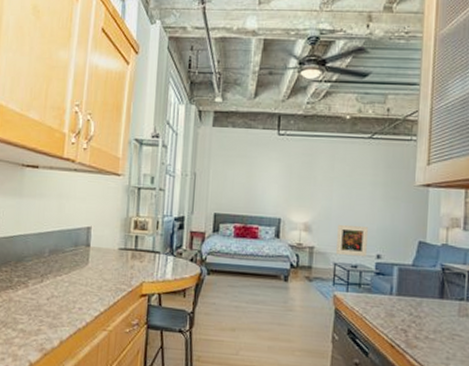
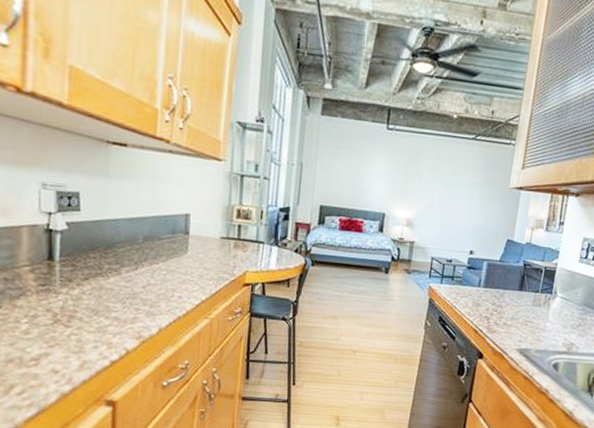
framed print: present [336,224,368,256] -> none [434,221,464,252]

